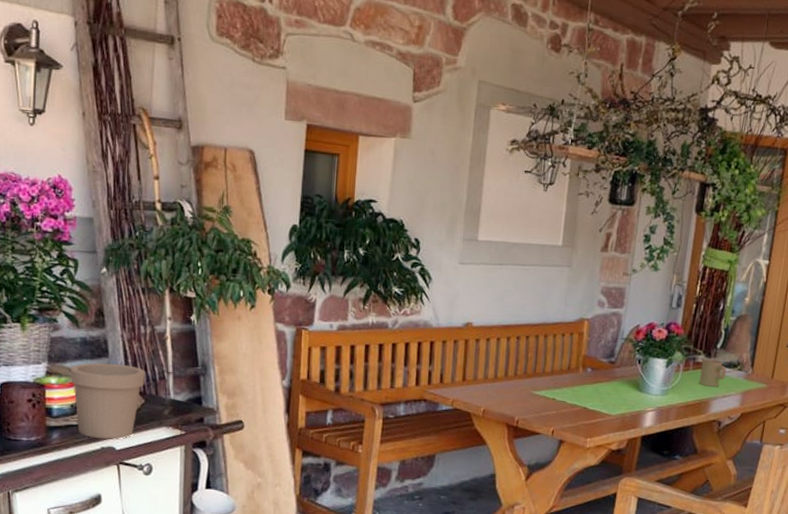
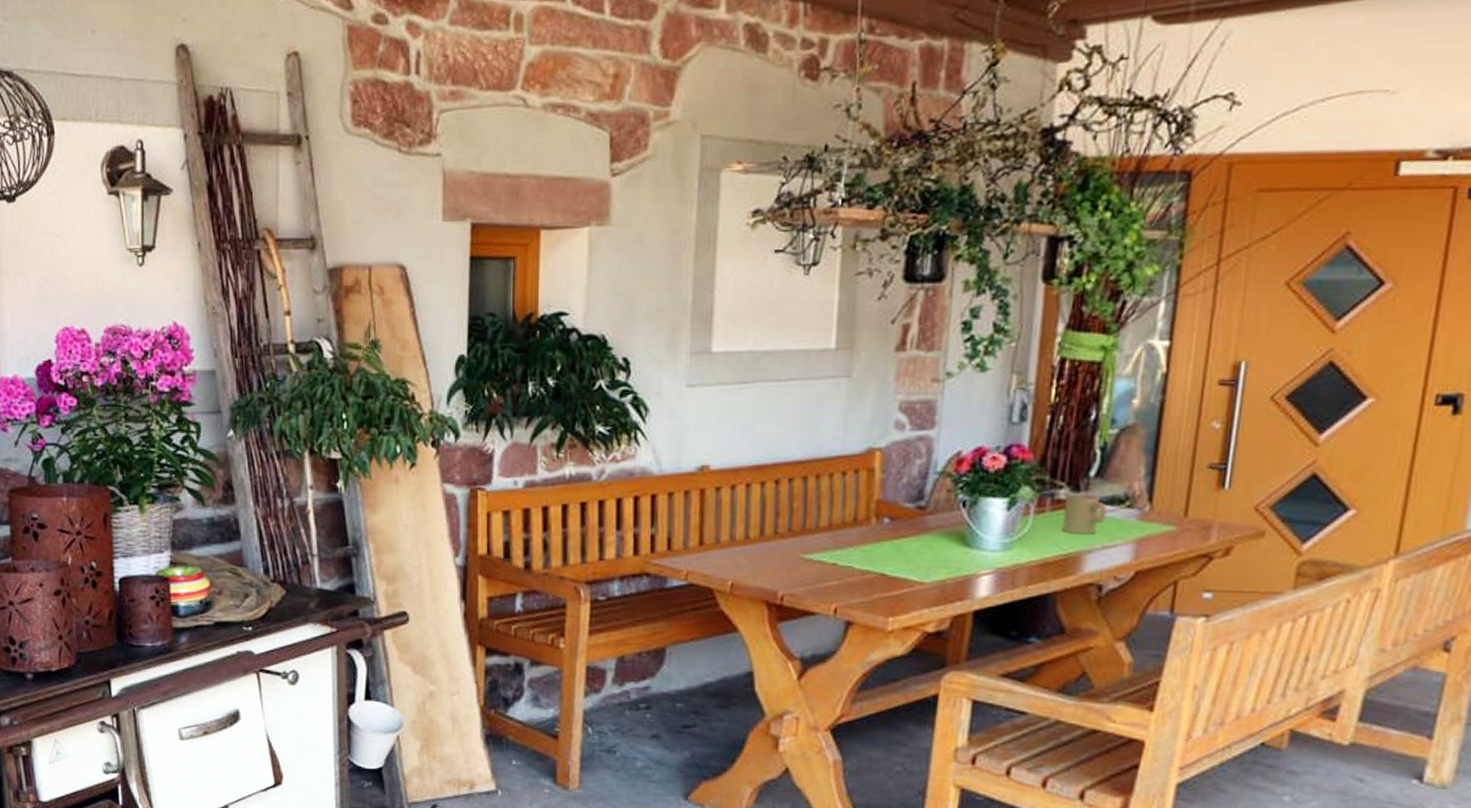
flower pot: present [70,363,146,439] -> none [197,547,286,641]

